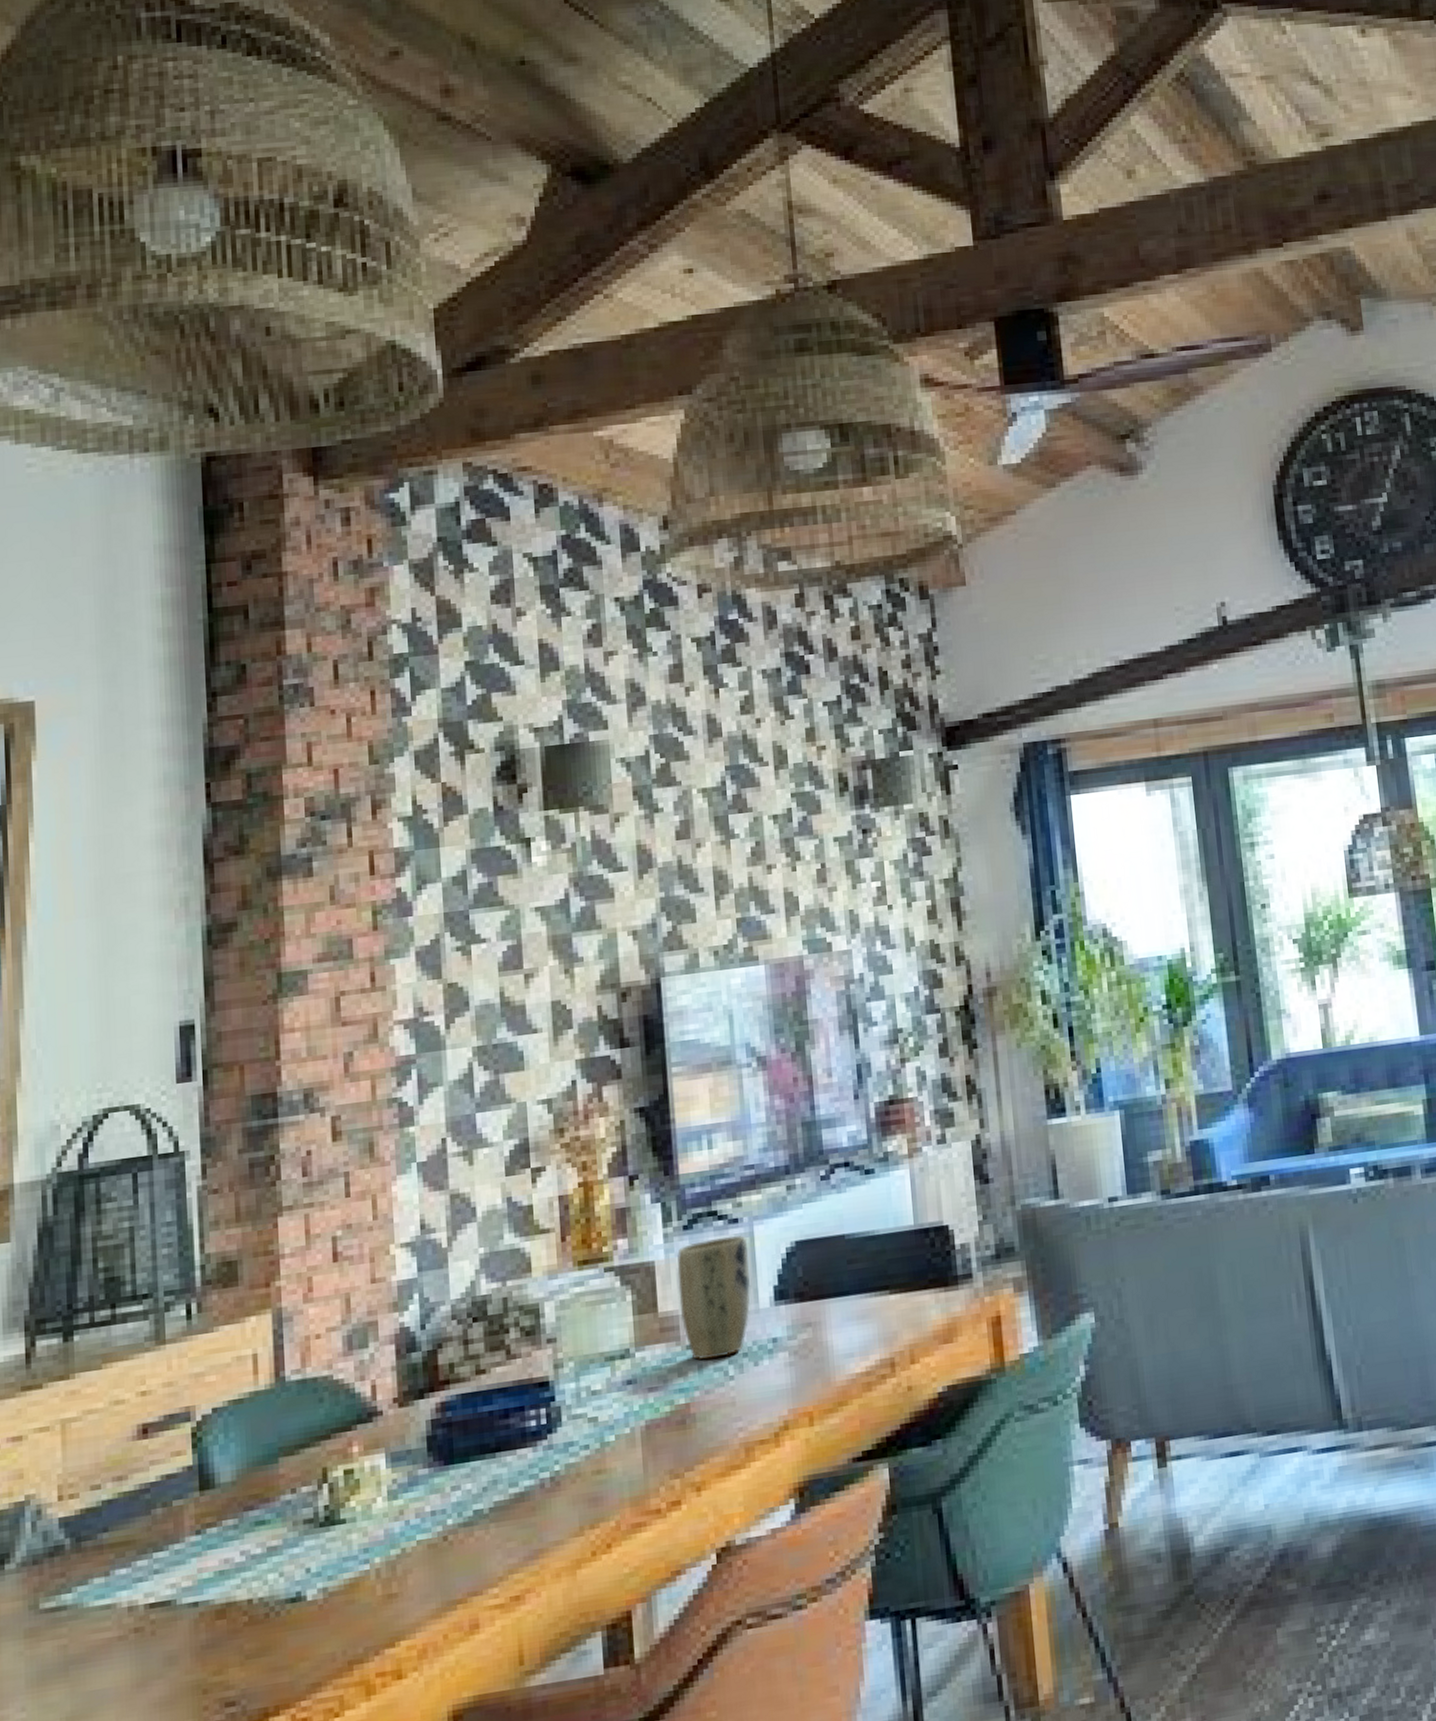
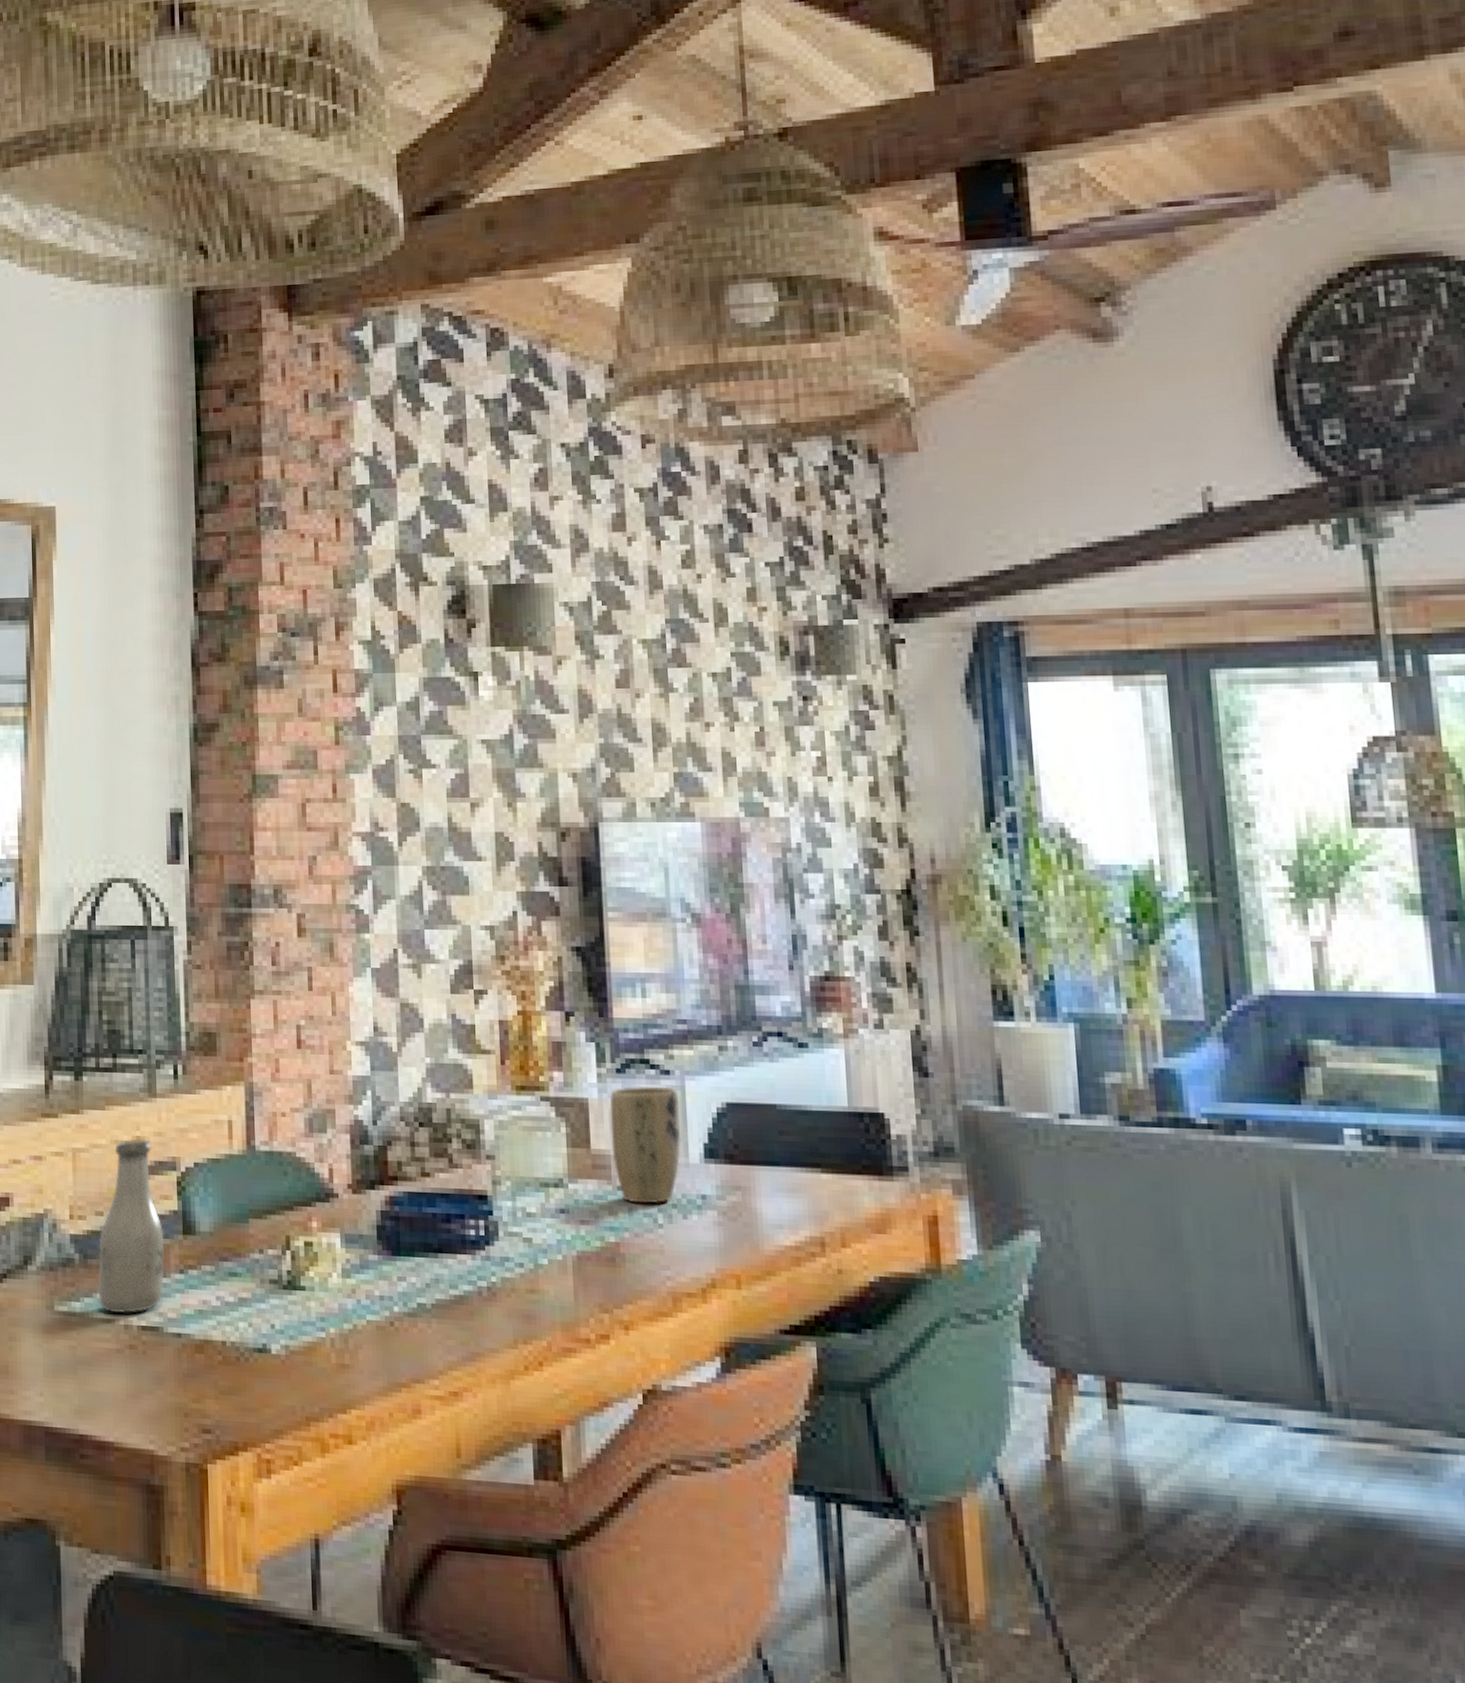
bottle: none [95,1391,177,1597] -> present [98,1137,164,1314]

